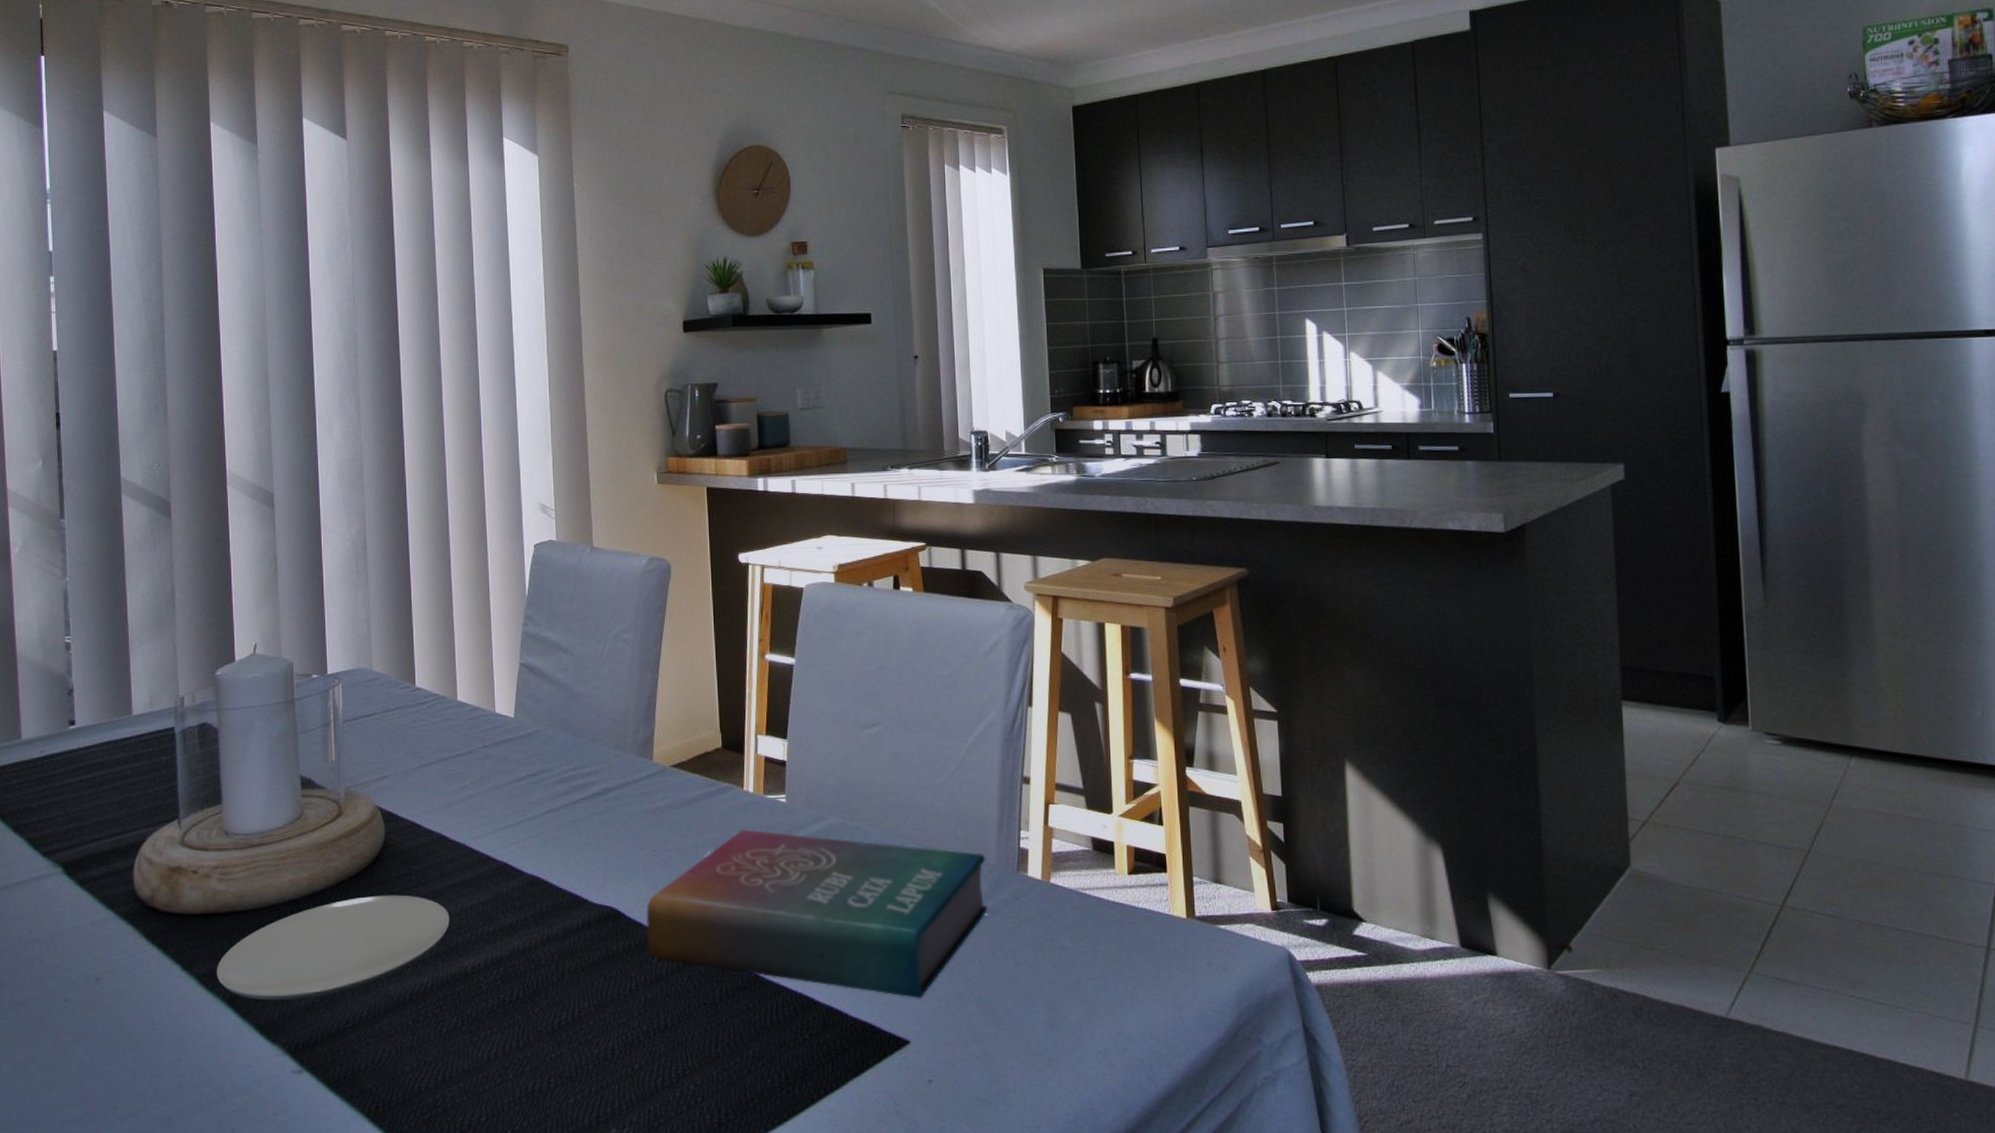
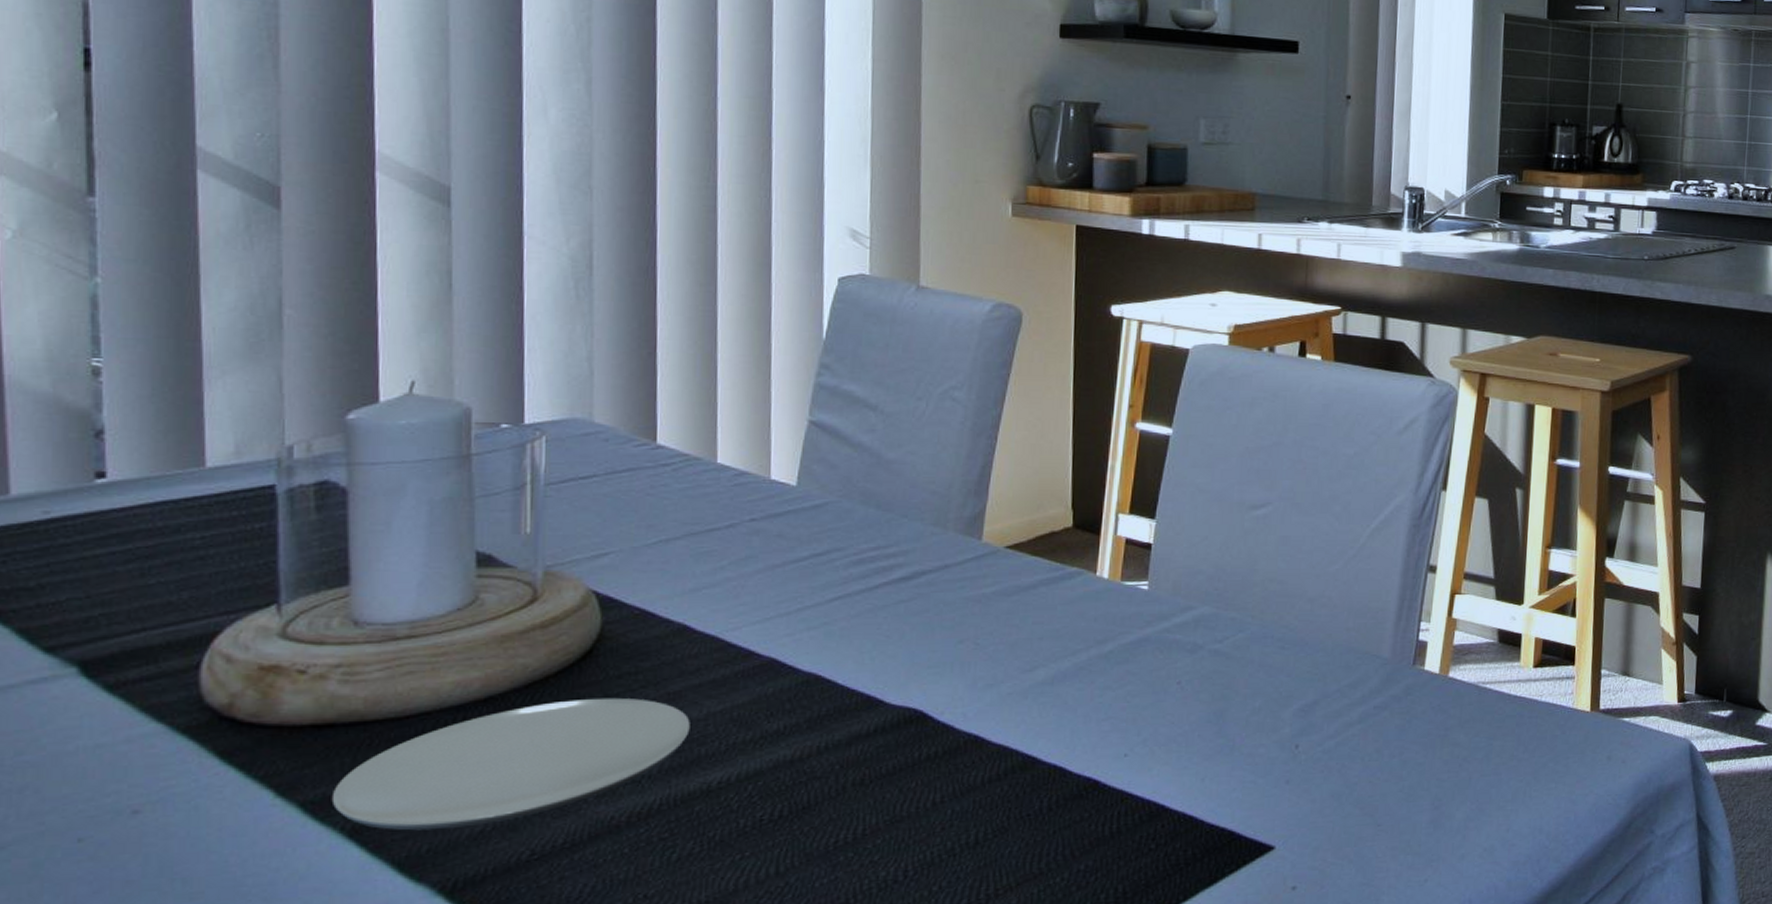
book: present [646,829,988,998] -> none [959,620,1379,801]

